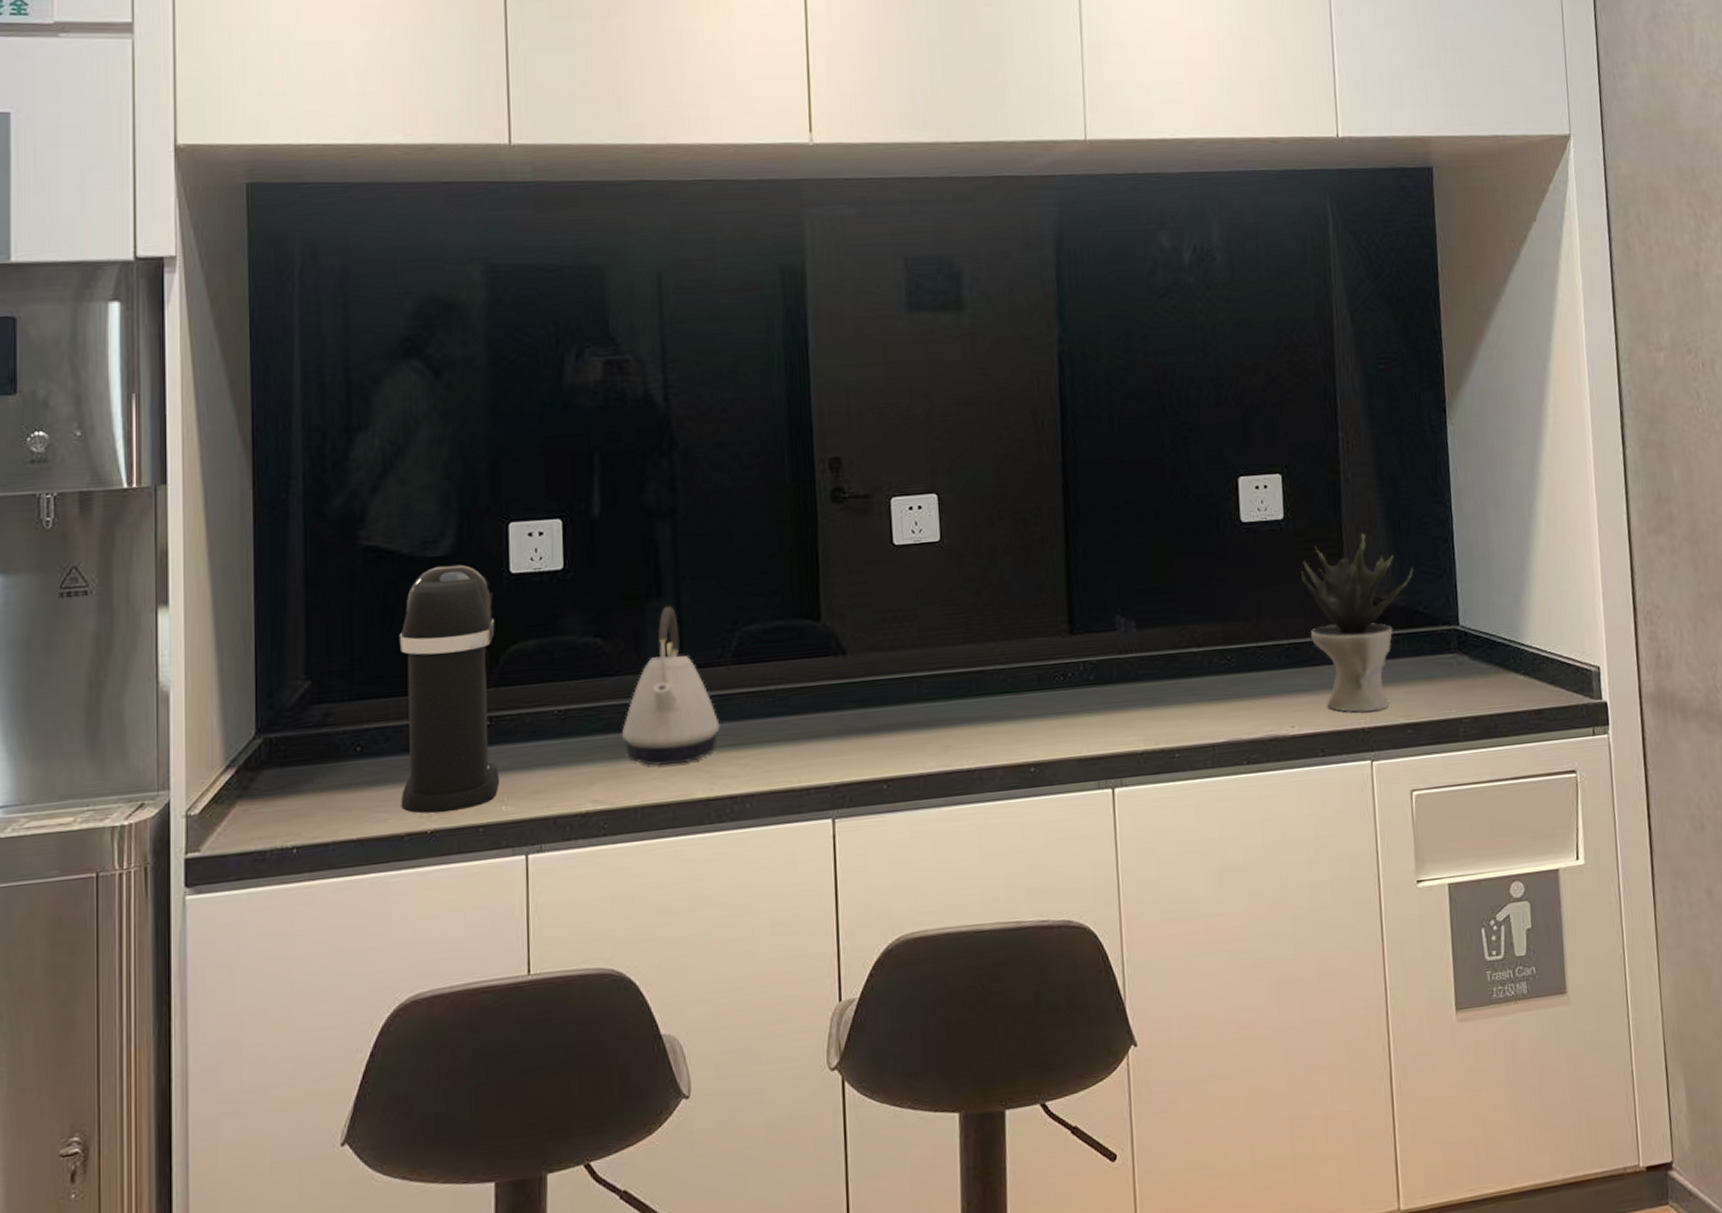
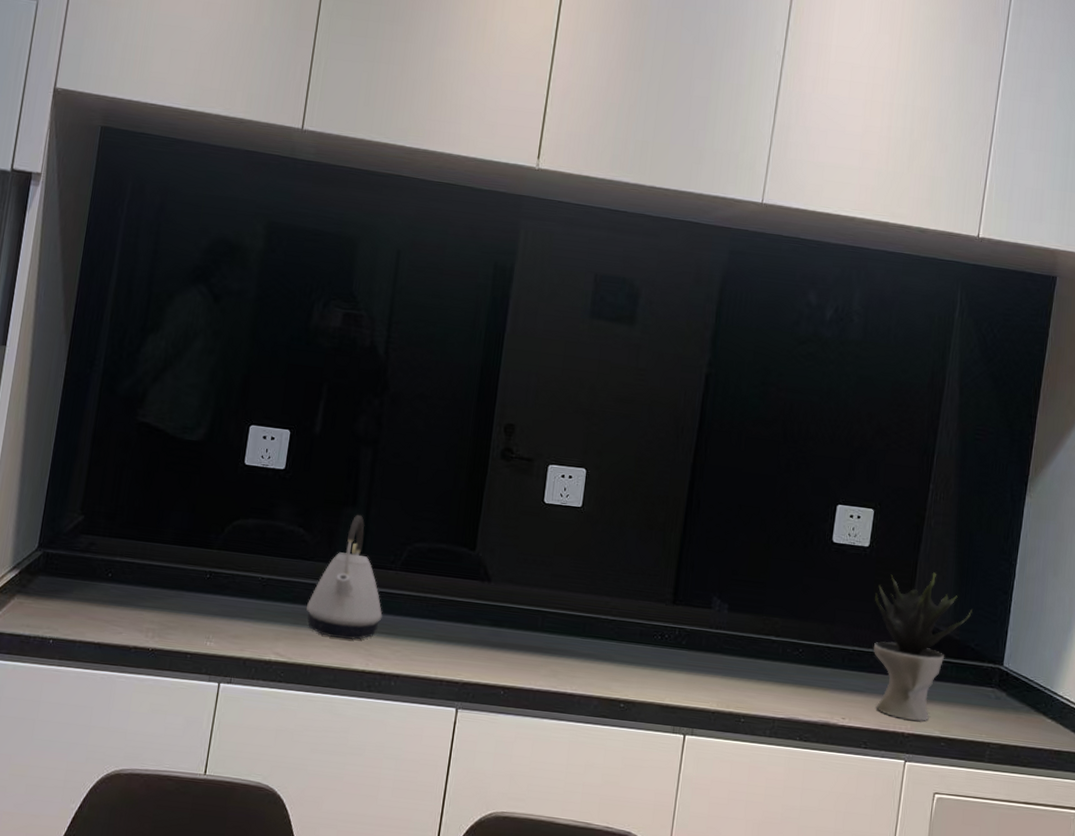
coffee maker: present [399,563,499,813] -> none [133,447,229,638]

